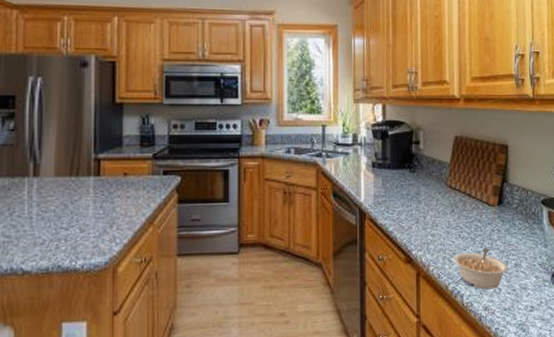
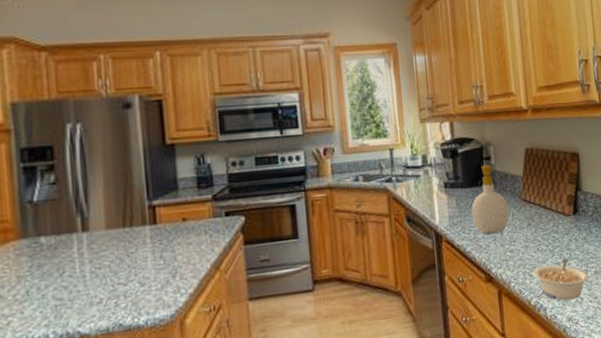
soap bottle: none [397,149,434,216] -> present [471,164,510,234]

